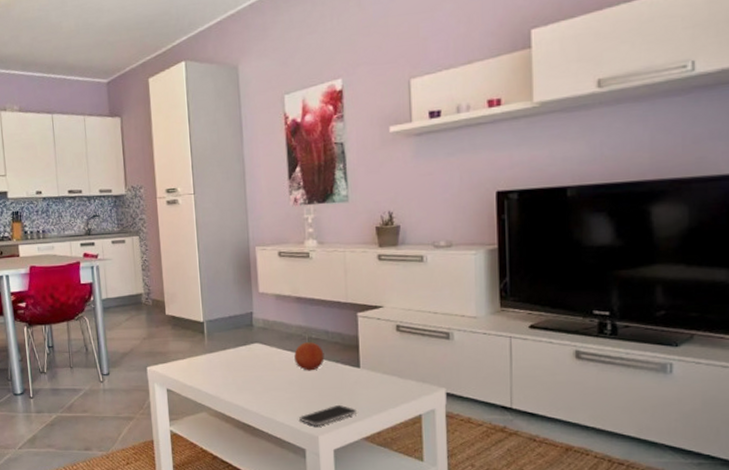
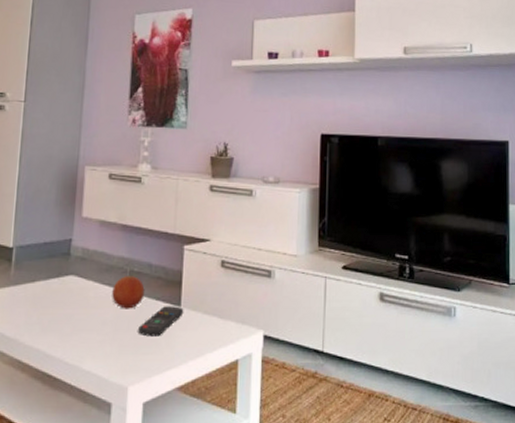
smartphone: present [299,405,358,425] -> none [109,350,173,374]
remote control: none [322,367,364,394] -> present [138,306,184,337]

